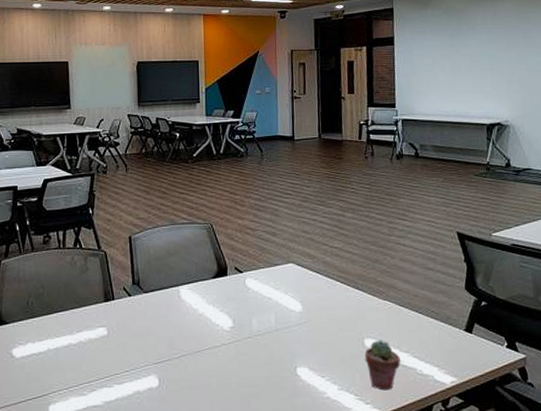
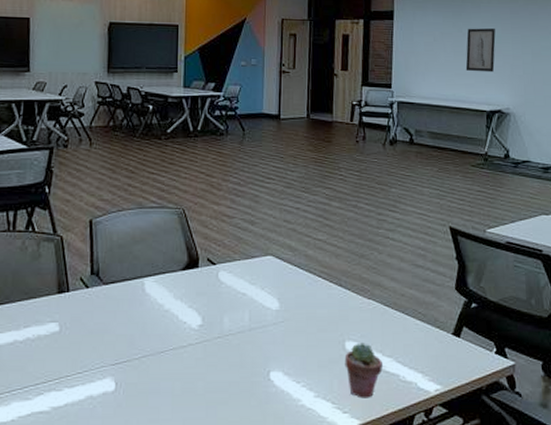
wall art: none [464,47,492,89] -> present [465,27,496,73]

